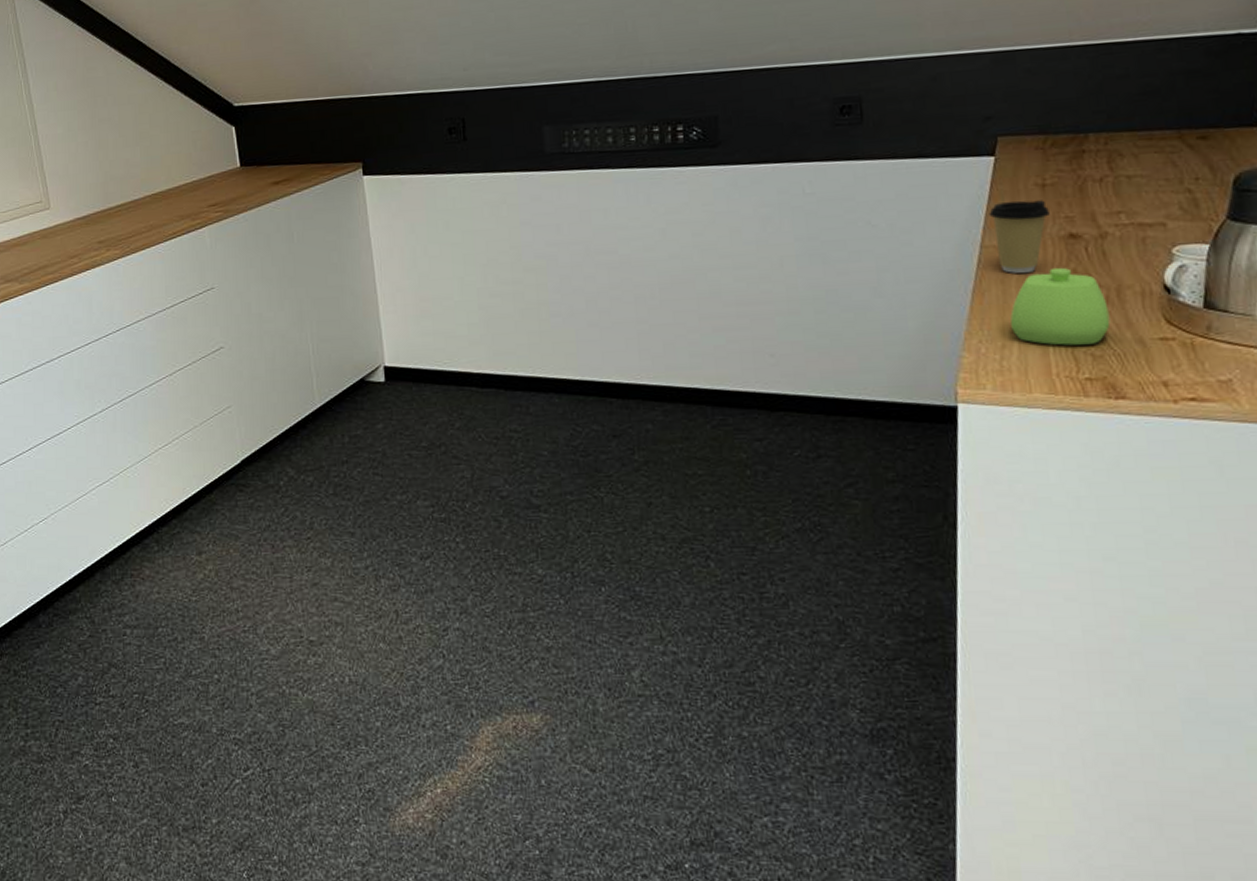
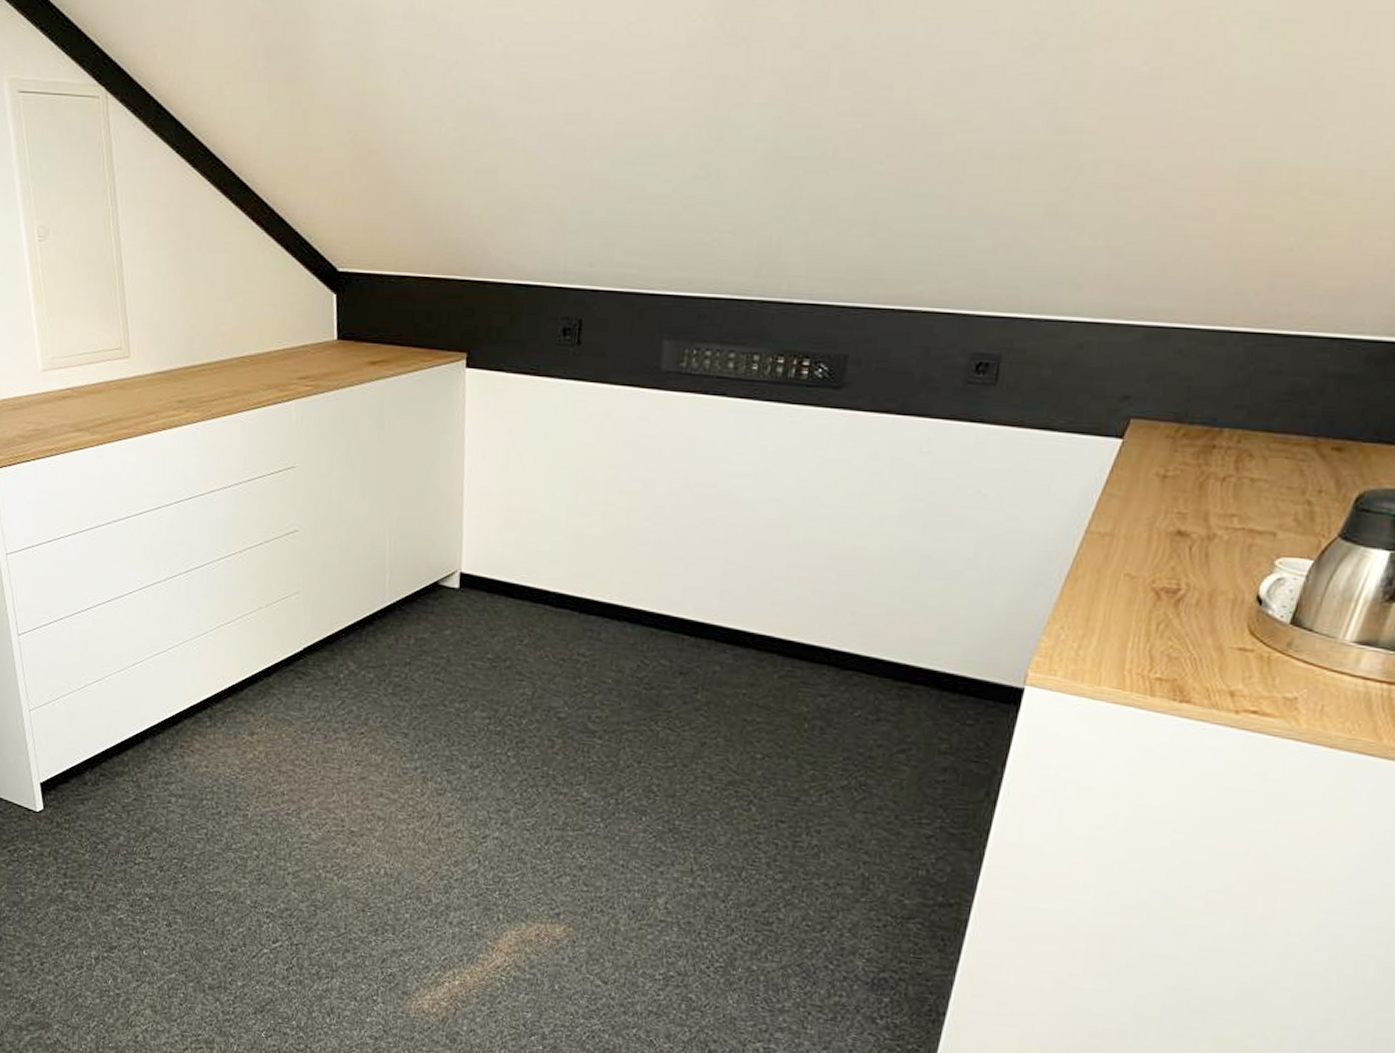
coffee cup: present [989,200,1050,273] -> none [1100,488,1164,565]
sugar bowl: present [1010,267,1111,346] -> none [1096,563,1197,646]

